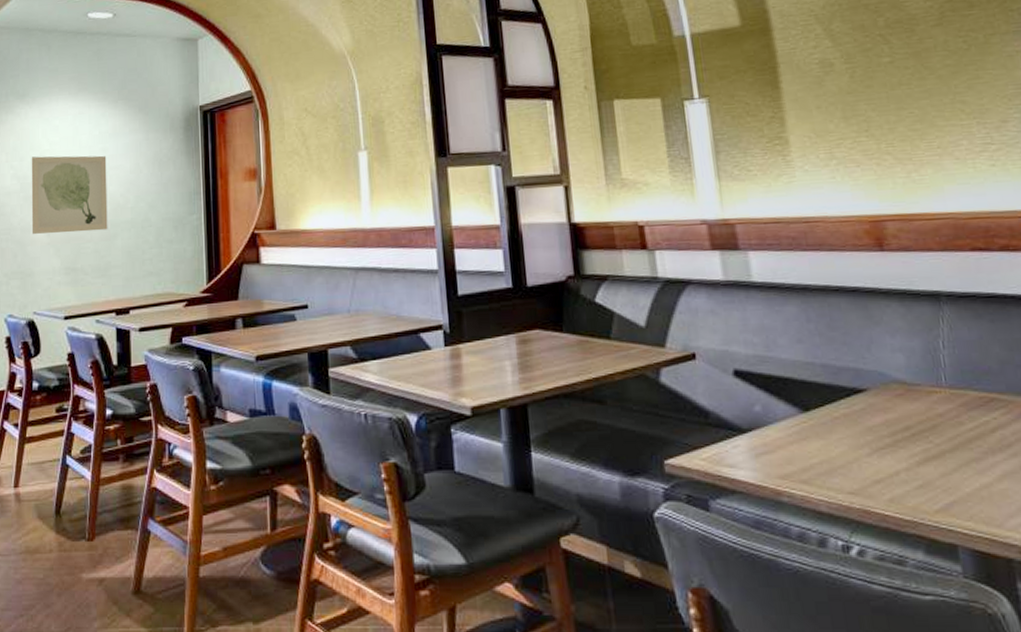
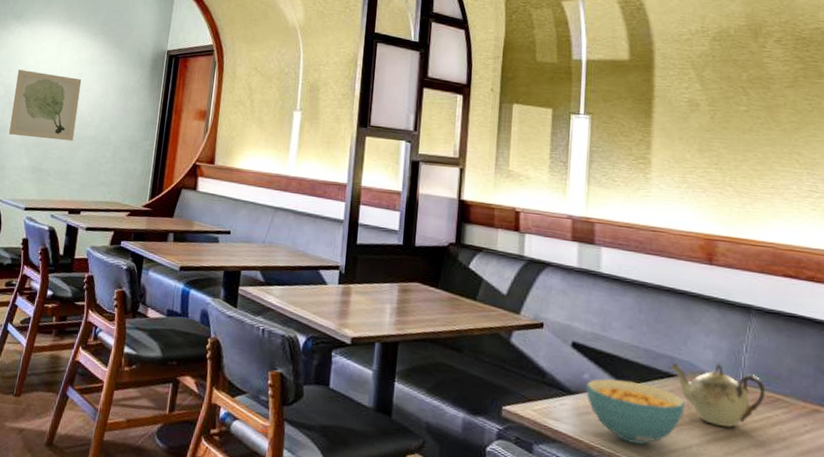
cereal bowl: none [758,405,883,480] -> present [585,378,685,445]
teapot: none [854,365,977,442] -> present [668,362,766,427]

